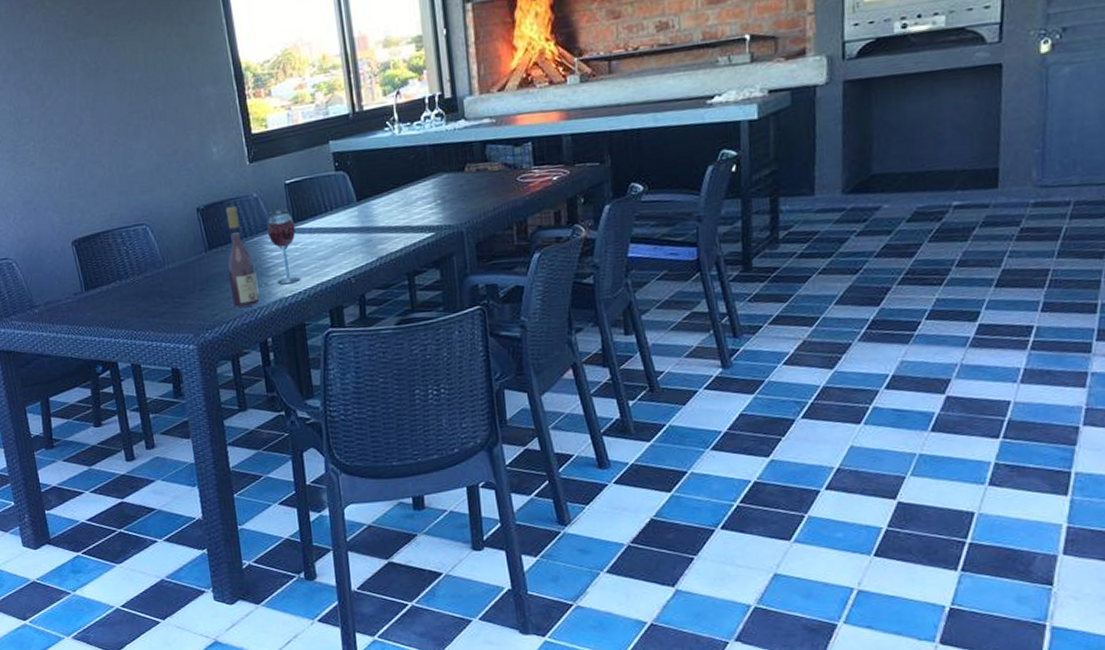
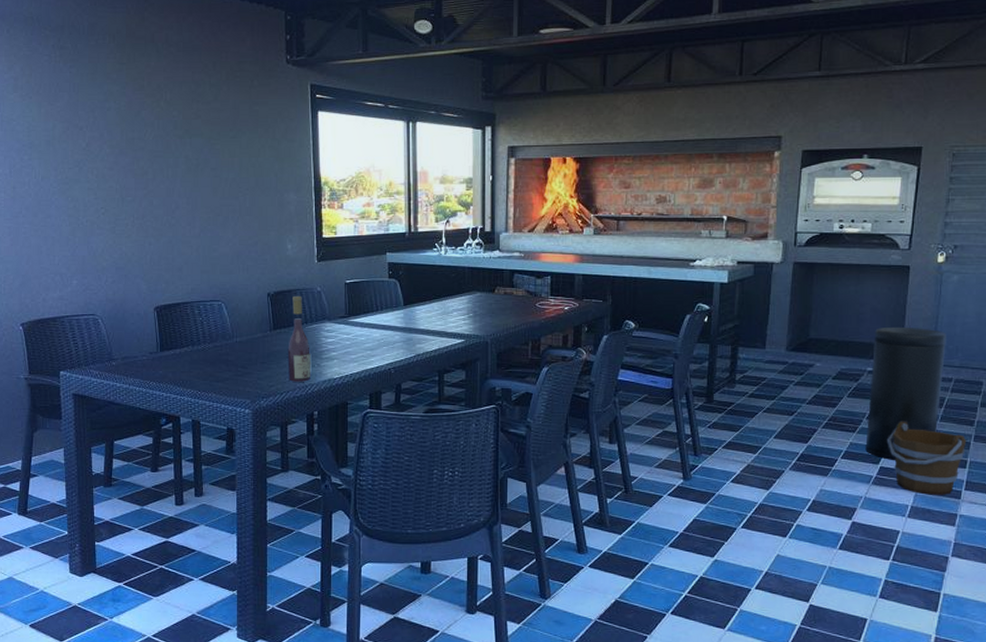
wineglass: present [266,209,300,285] -> none [325,304,349,367]
pedal bin: none [957,141,1059,315] -> present [865,326,946,460]
bucket: none [985,263,1096,353] -> present [886,421,967,495]

